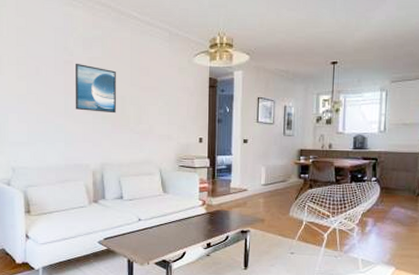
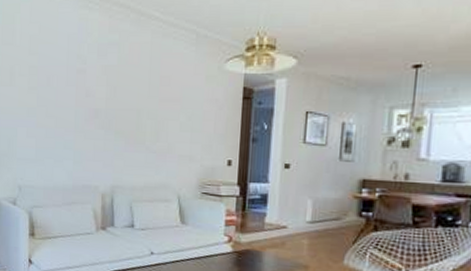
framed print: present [76,63,116,114] -> none [87,72,133,129]

